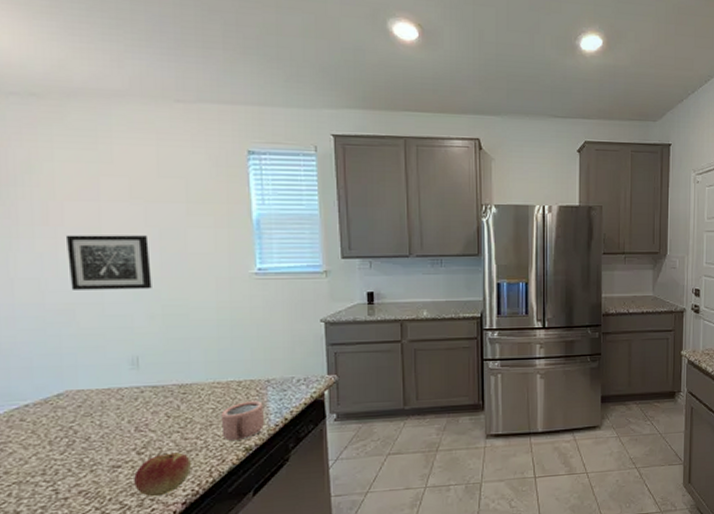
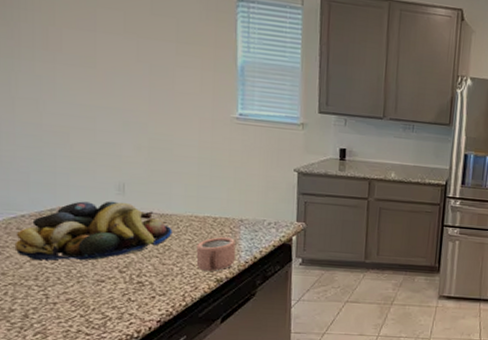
fruit bowl: none [18,376,194,452] -> present [14,201,173,261]
wall art: present [67,235,152,290] -> none [64,61,140,122]
apple: present [134,452,192,497] -> none [116,275,168,313]

